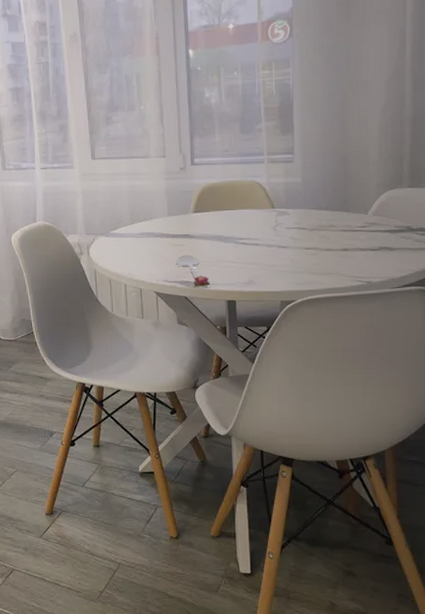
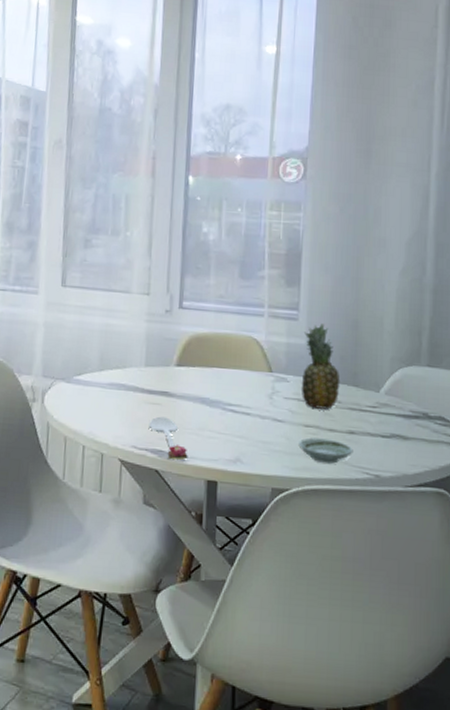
fruit: none [300,162,334,234] -> present [301,324,340,409]
saucer: none [301,257,348,277] -> present [298,437,353,464]

